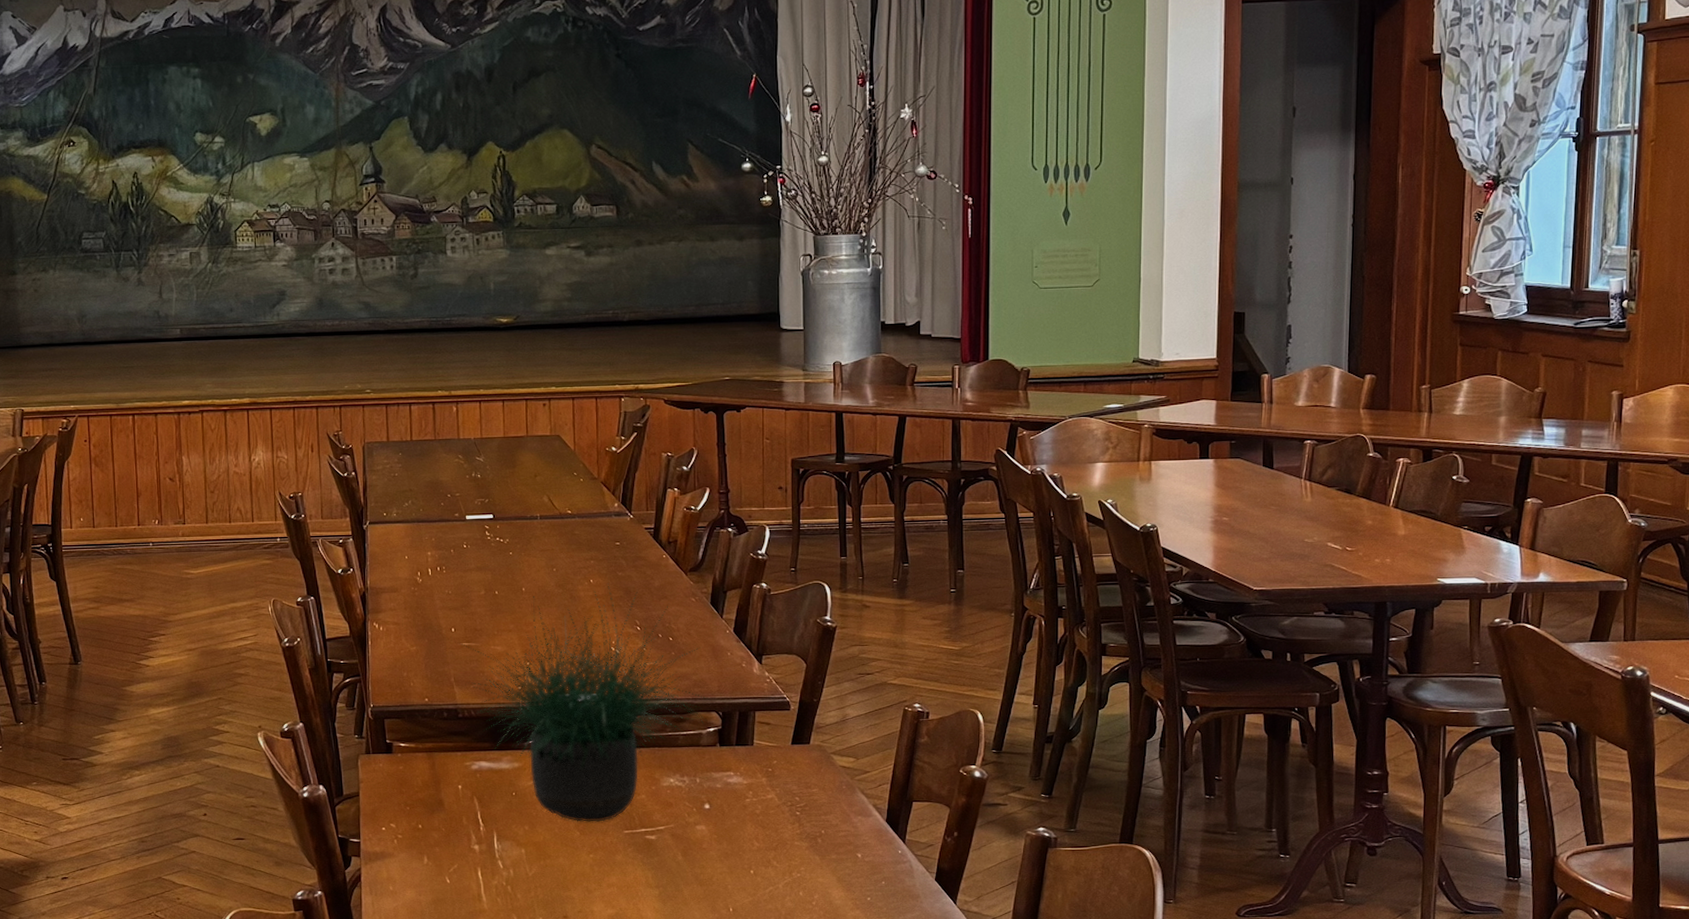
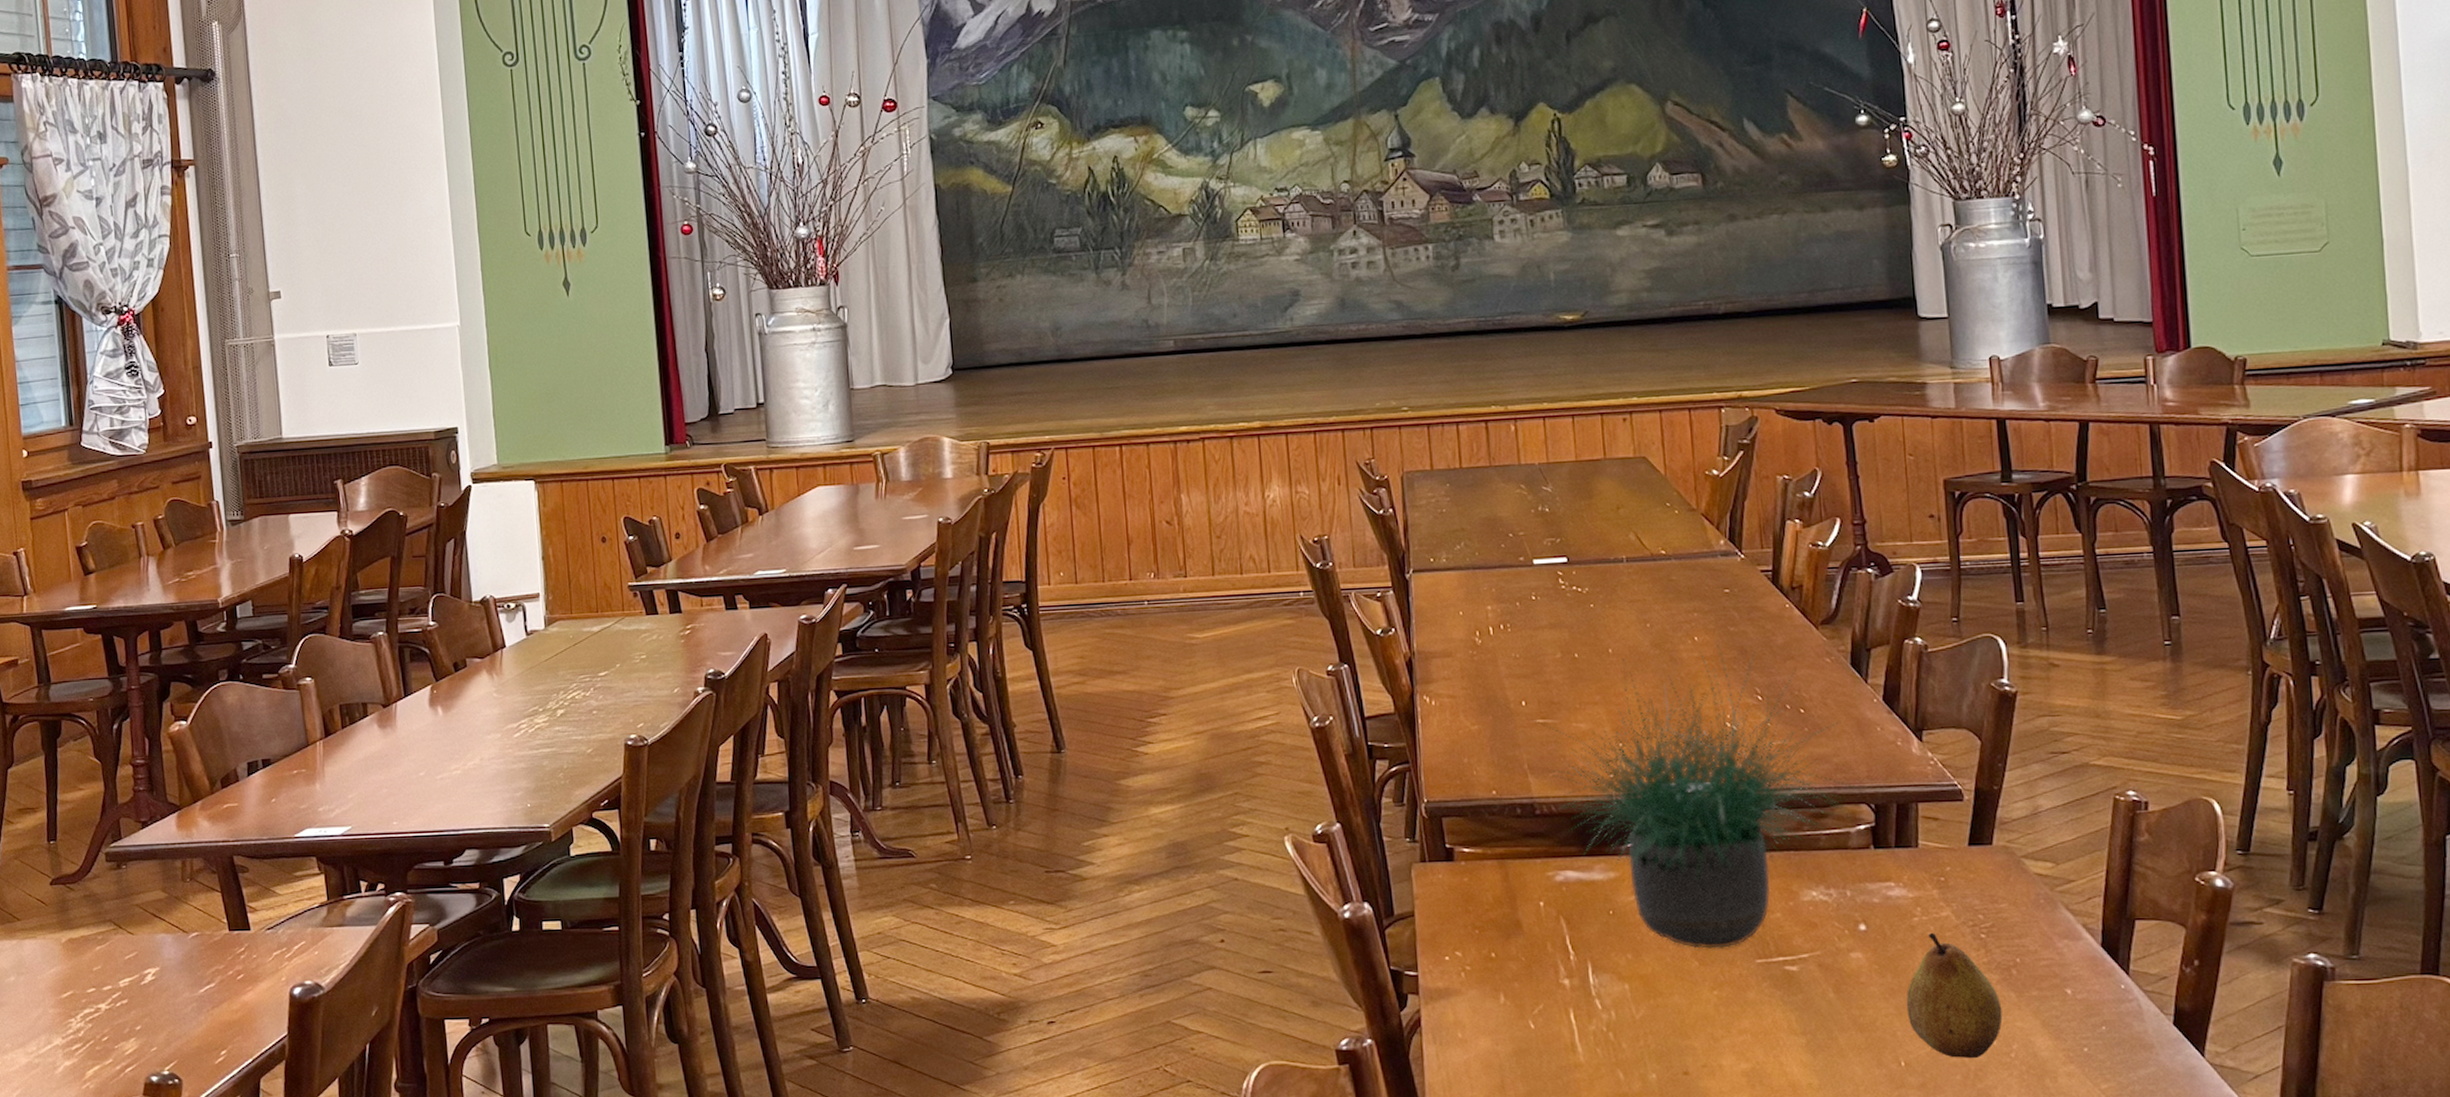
fruit: none [736,810,808,905] -> present [1906,932,2003,1058]

